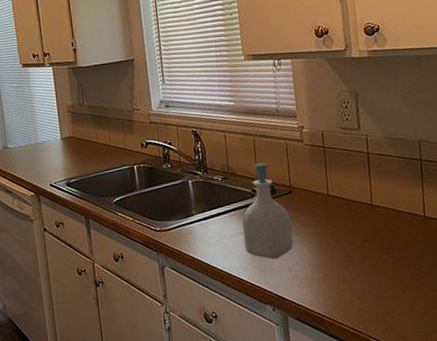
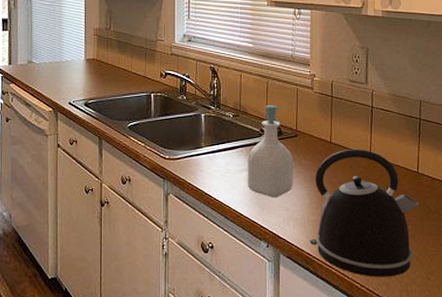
kettle: none [315,198,430,331] -> present [309,149,419,277]

